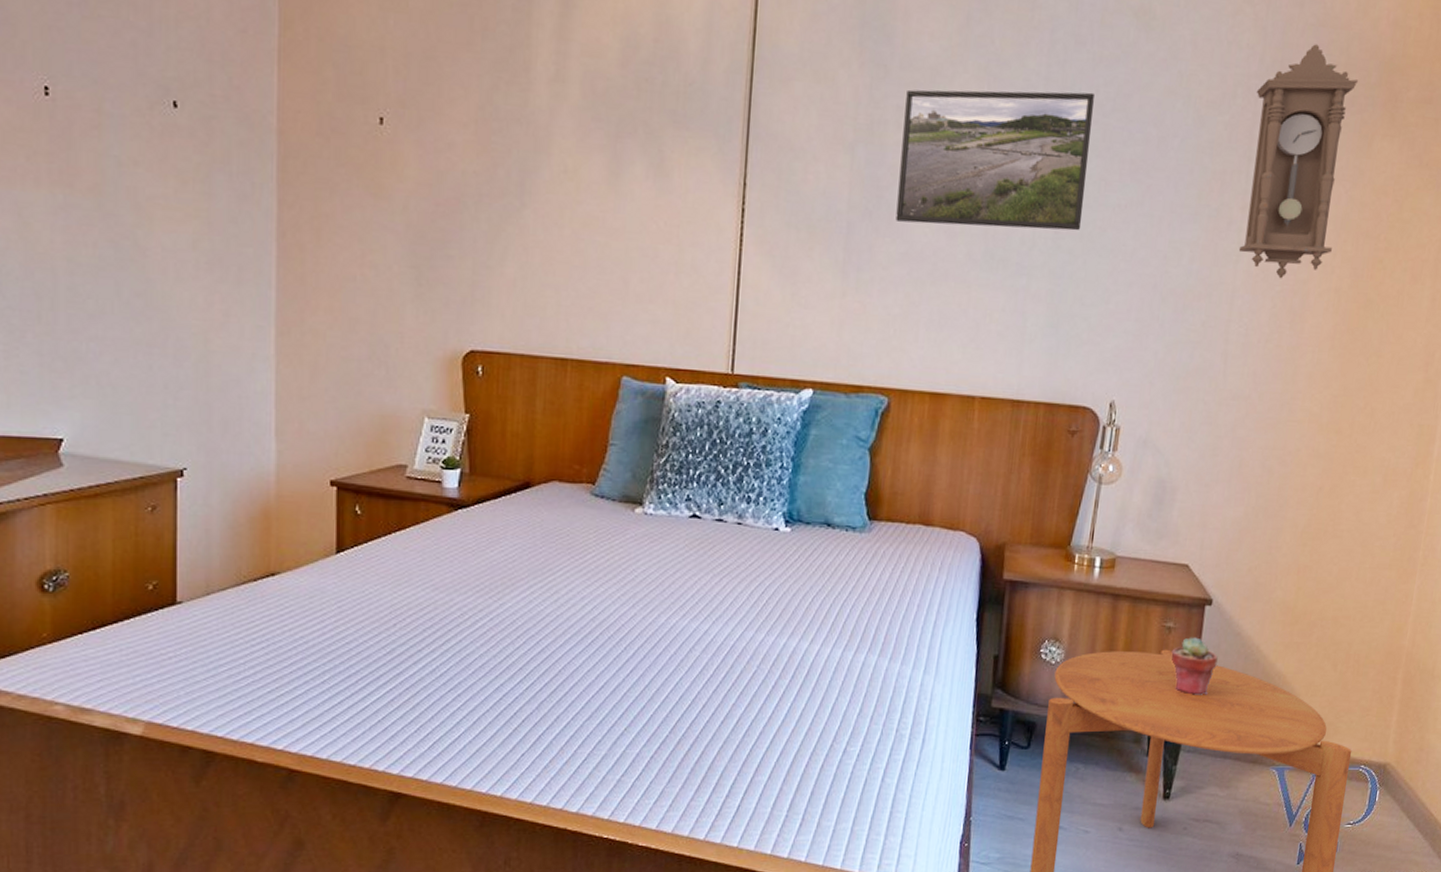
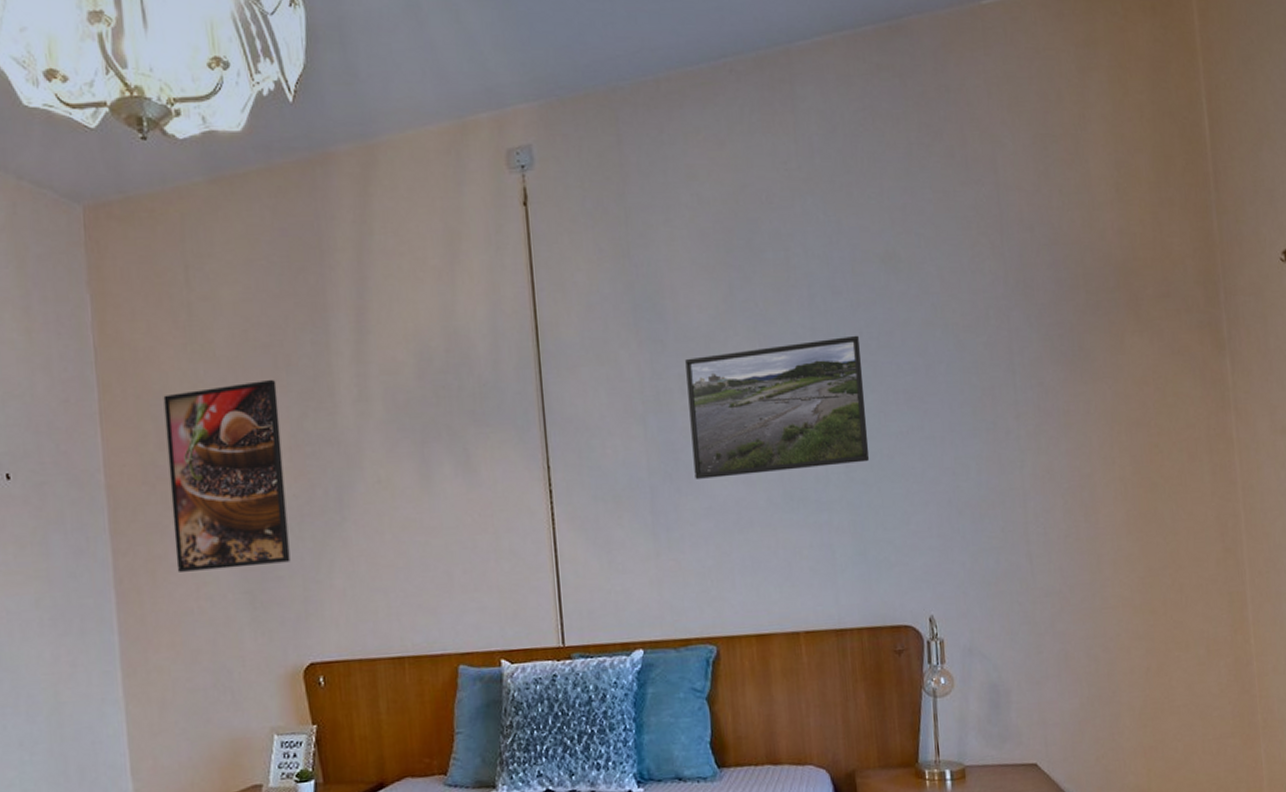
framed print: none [343,41,470,242] -> present [163,379,291,572]
pendulum clock: present [1238,44,1358,279] -> none [1006,261,1108,477]

